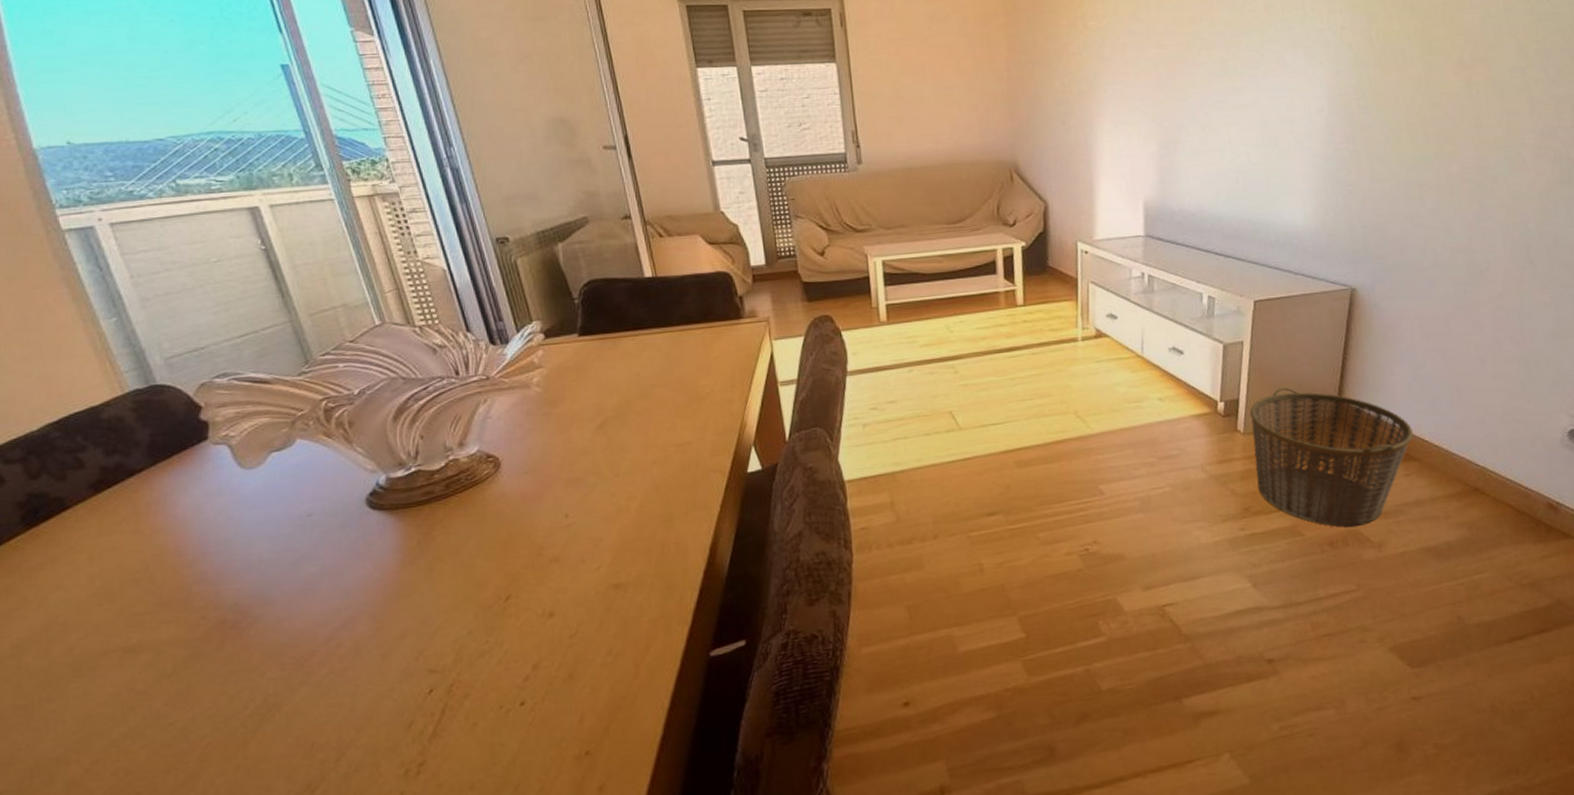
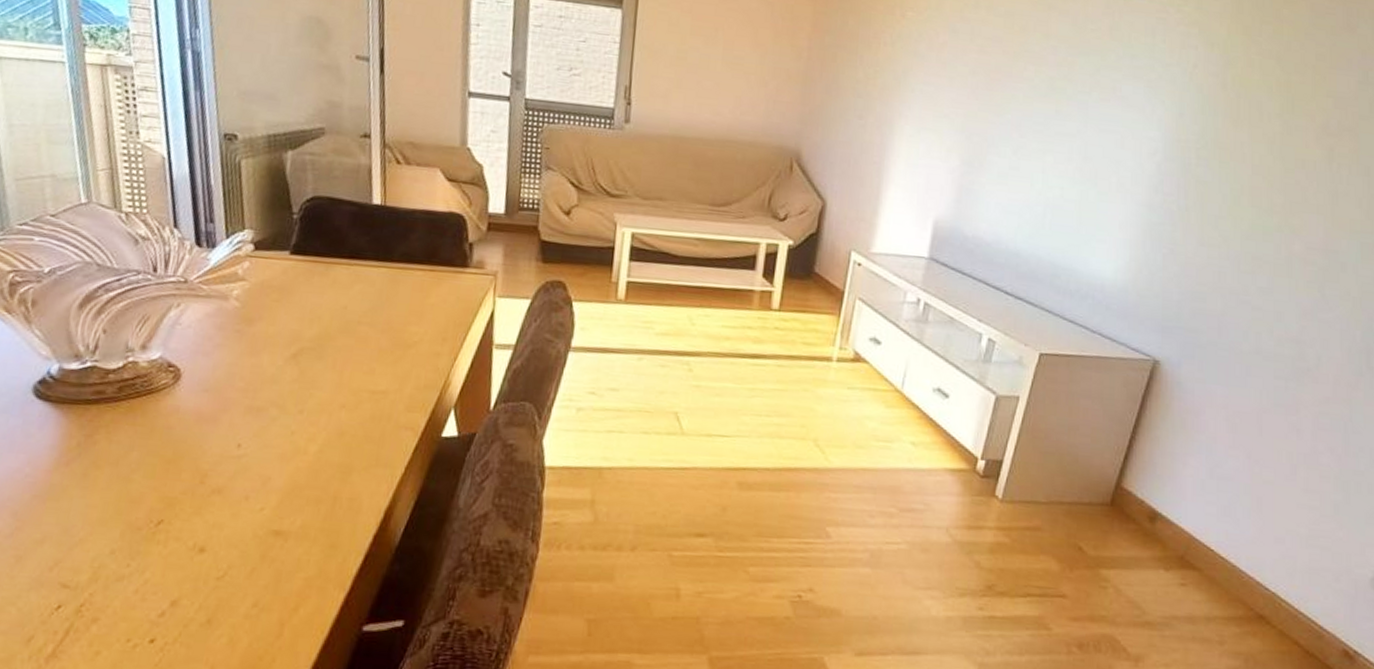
basket: present [1249,387,1414,527] -> none [1007,456,1199,632]

